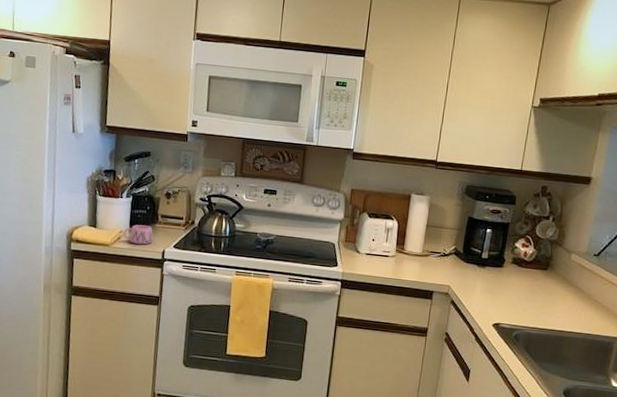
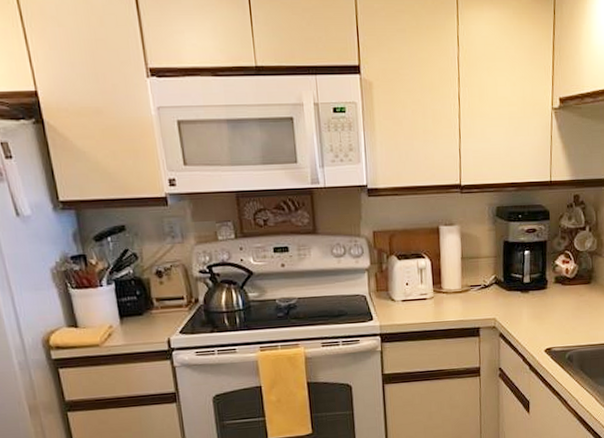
mug: present [123,224,153,245] -> none [113,314,152,338]

